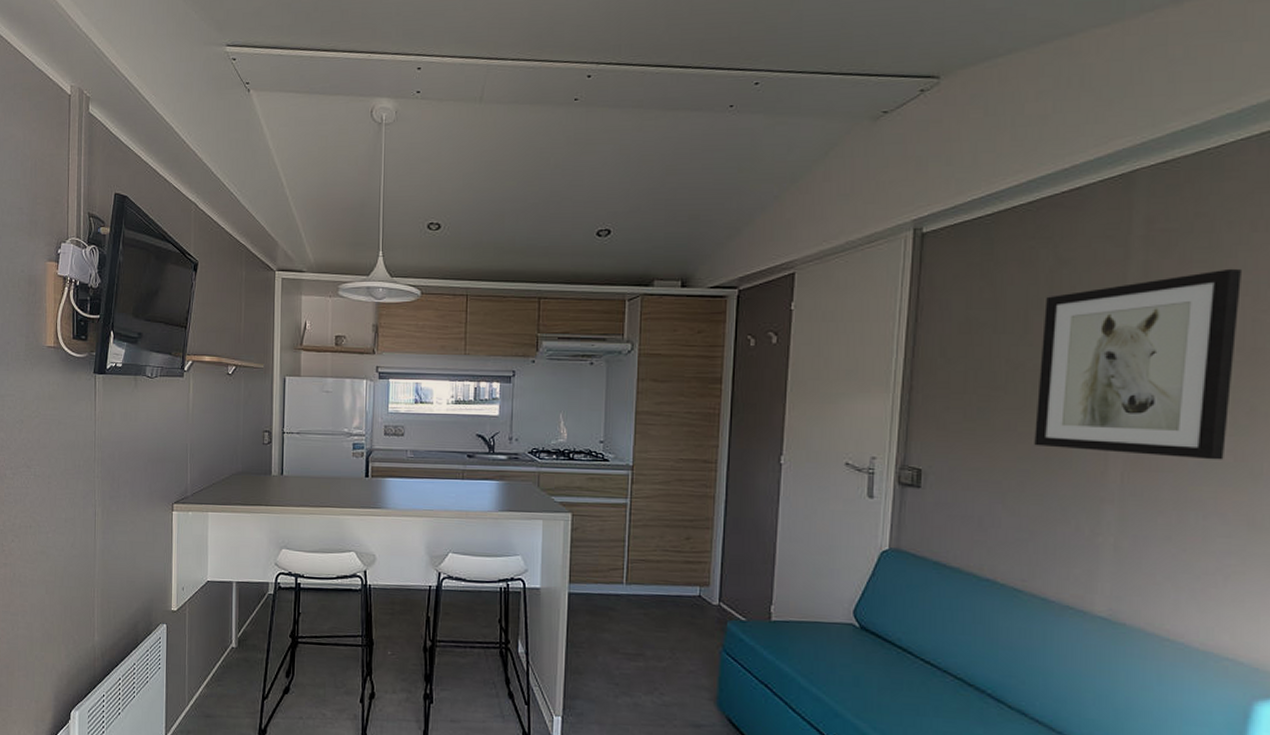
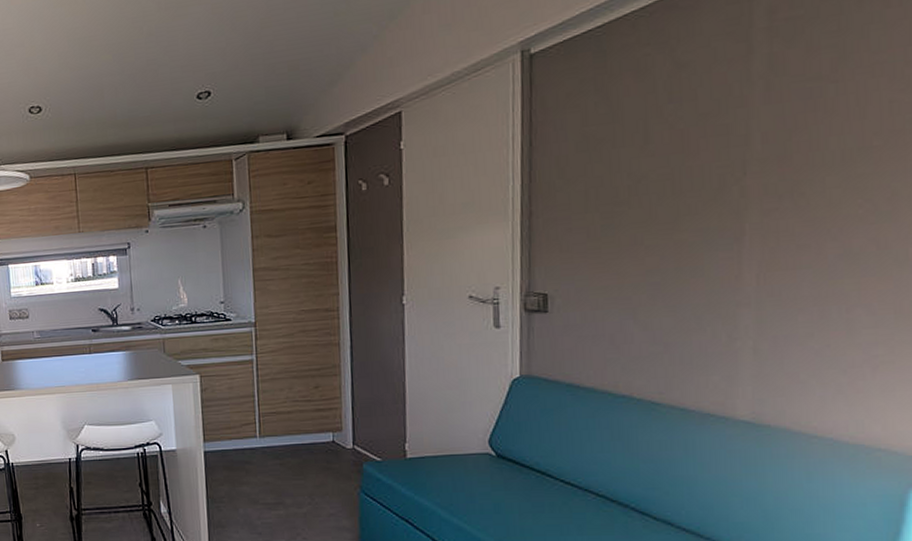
wall art: present [1034,268,1241,460] -> none [662,49,875,258]

